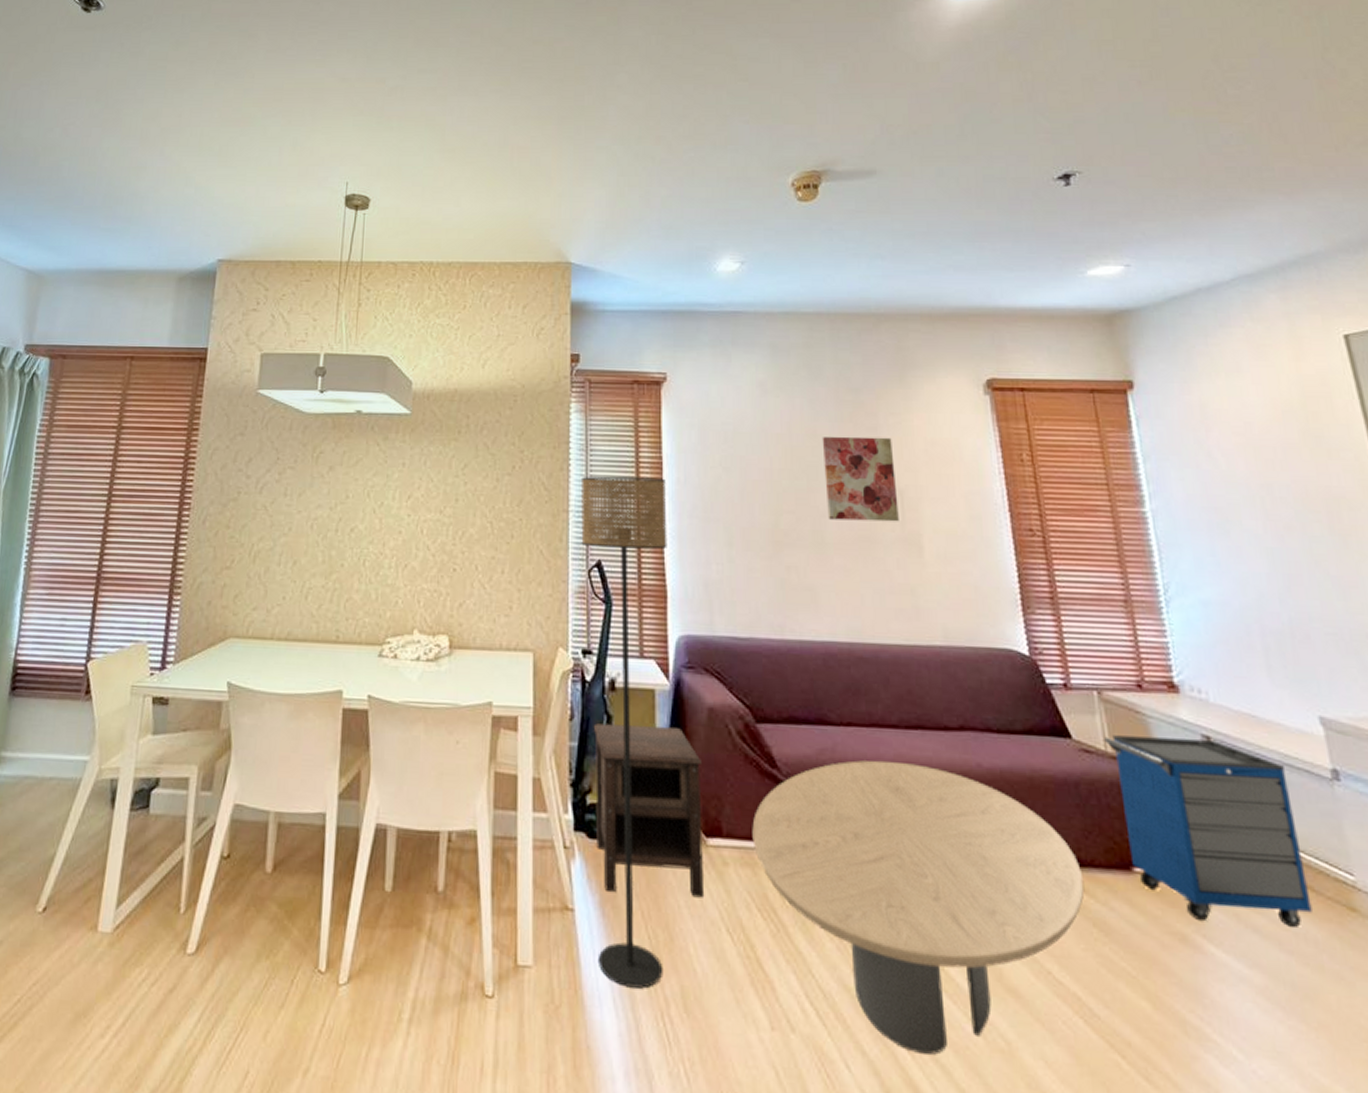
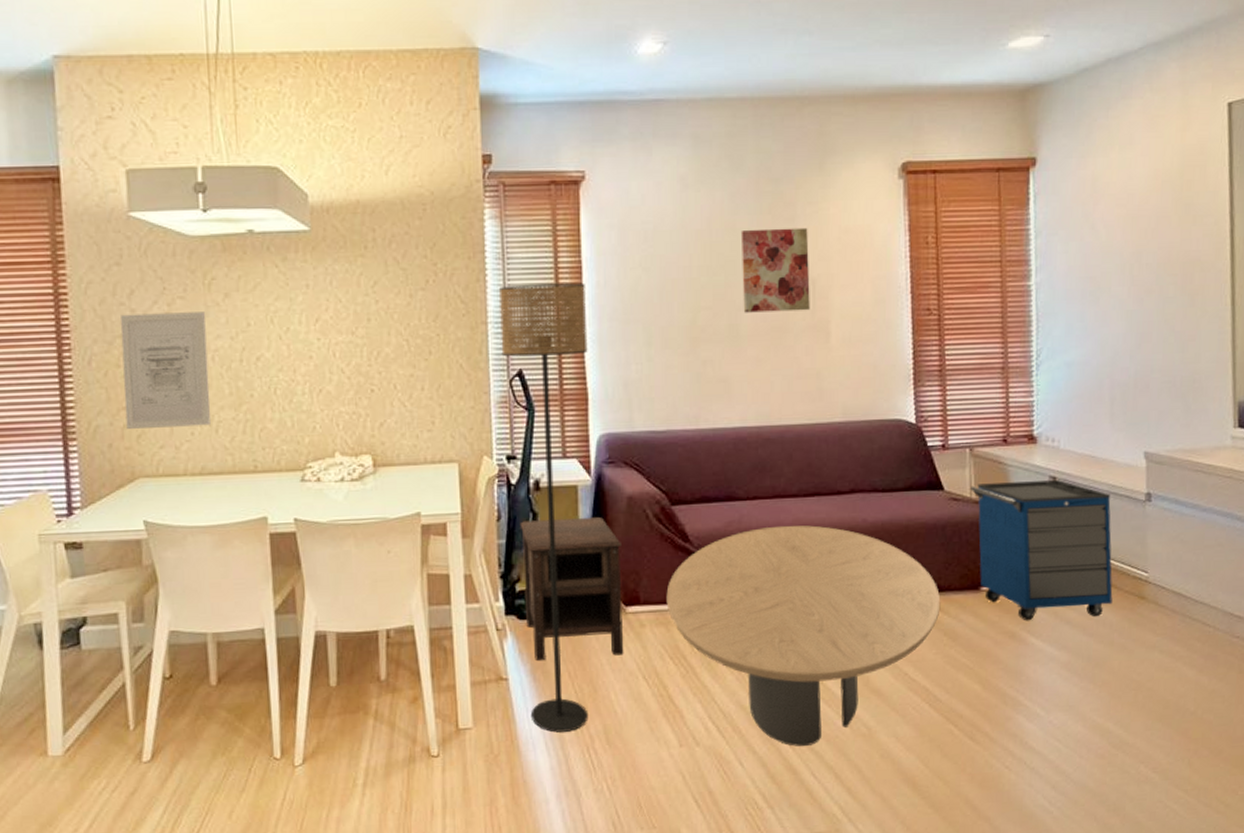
wall art: none [226,480,311,591] -> present [120,312,211,429]

